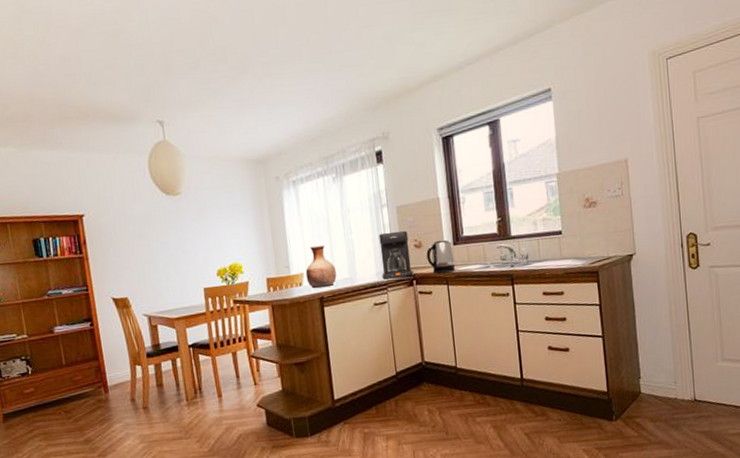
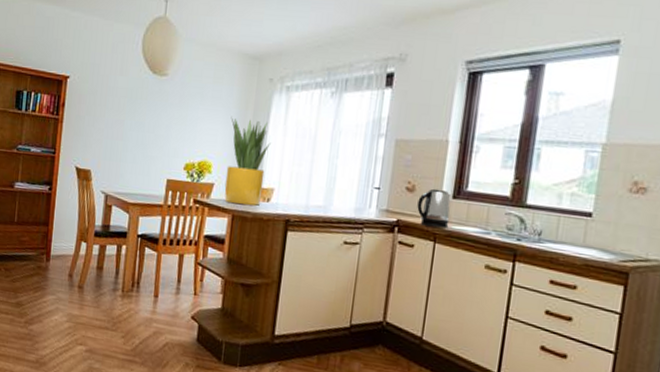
planter: none [249,216,294,296] -> present [224,117,271,206]
vase: present [305,245,337,288] -> none [276,161,311,210]
coffee maker: present [379,230,414,279] -> none [360,165,402,222]

